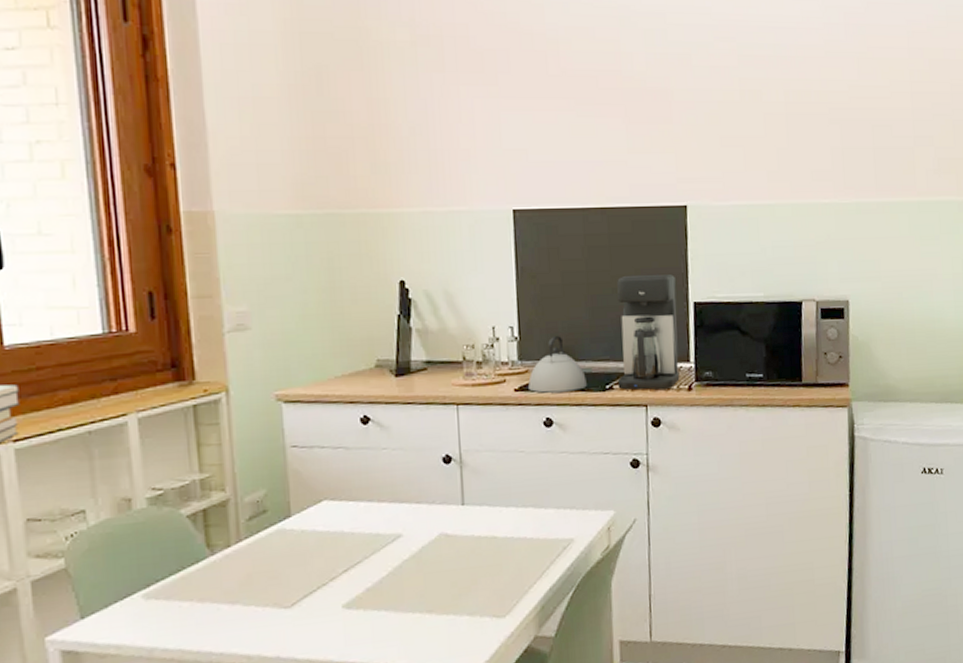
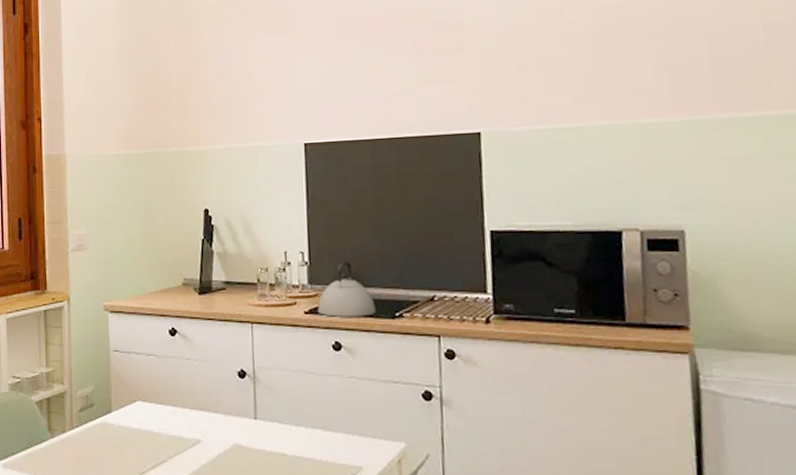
coffee maker: present [617,274,680,391] -> none [406,202,476,321]

